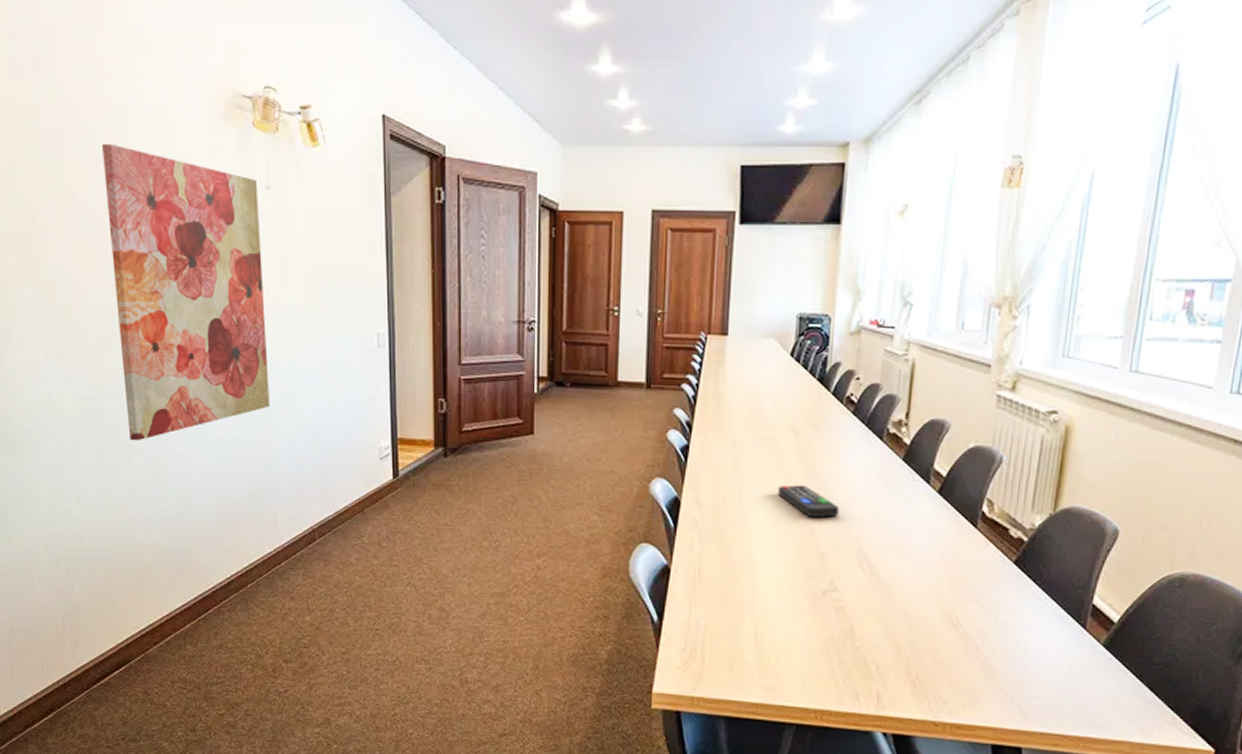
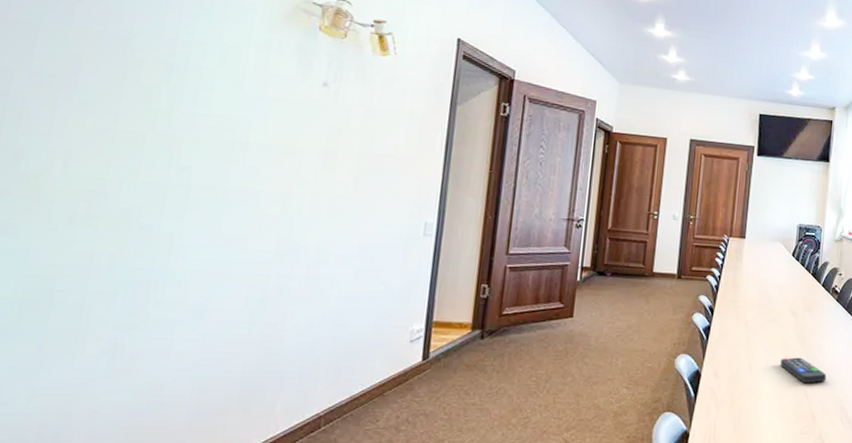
wall art: present [102,143,270,441] -> none [89,22,315,326]

